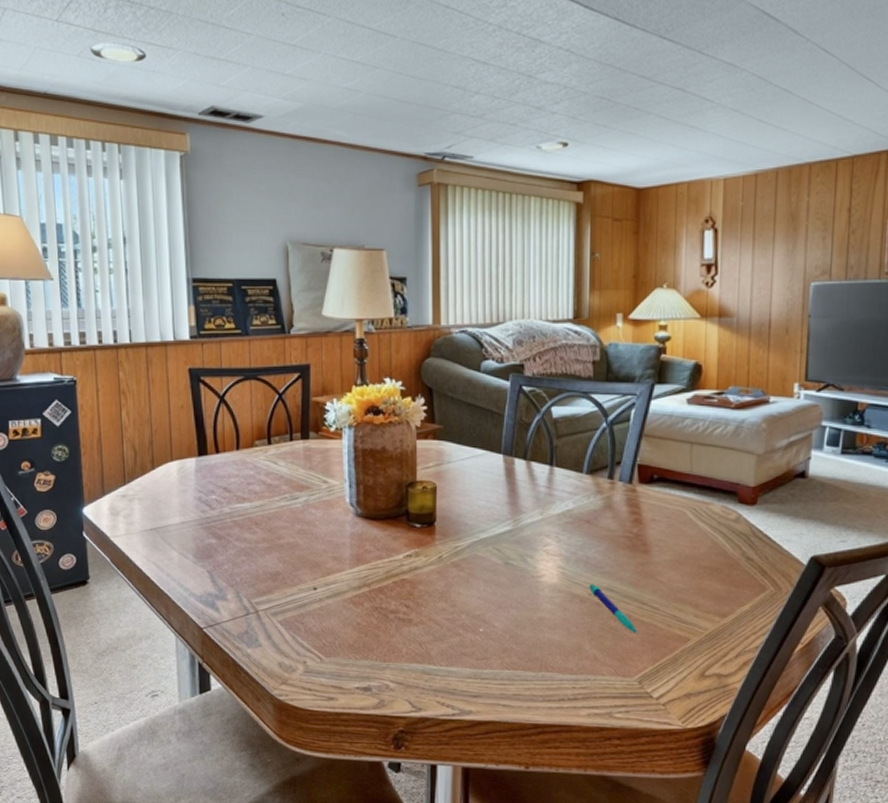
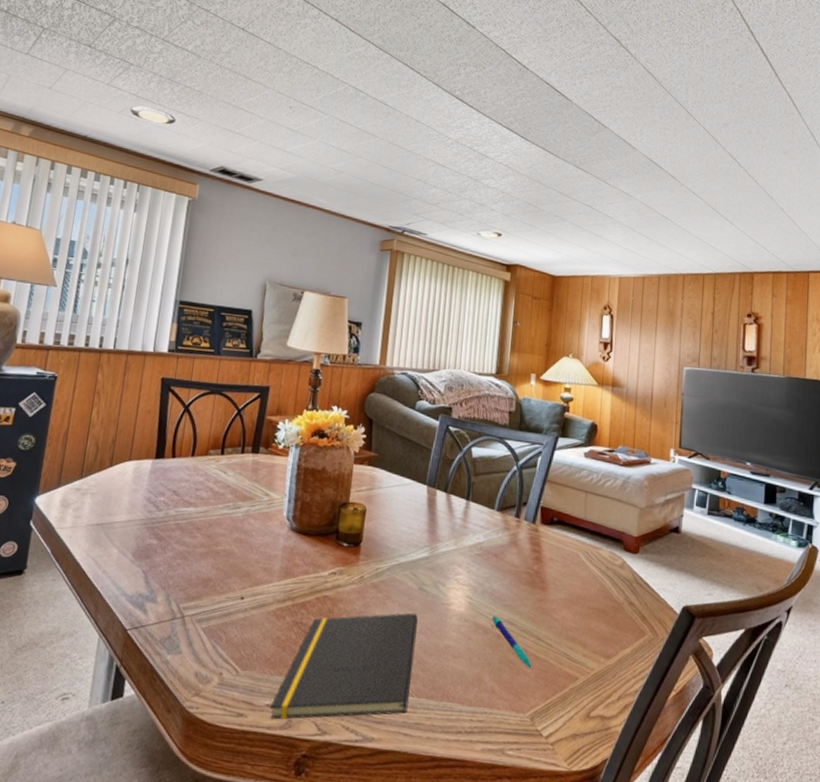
notepad: none [360,588,507,701] -> present [270,612,418,721]

